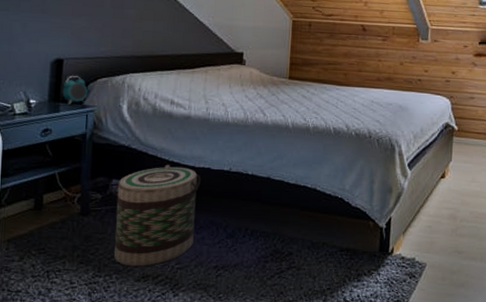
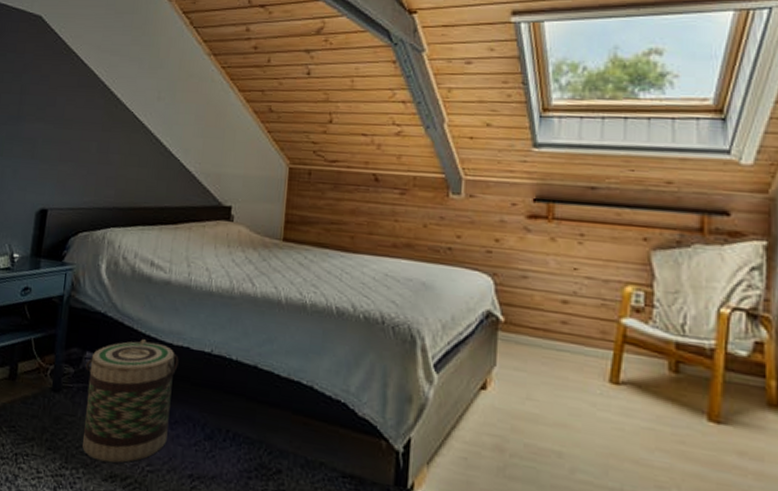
alarm clock: present [62,76,88,105] -> none [44,228,69,262]

